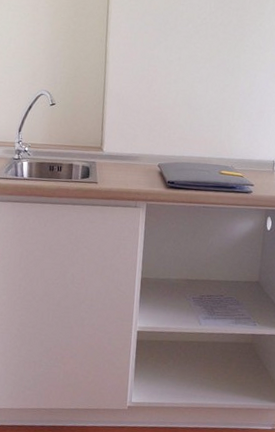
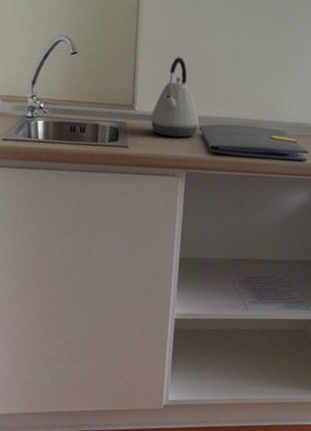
kettle: none [115,105,158,174] -> present [149,57,199,138]

